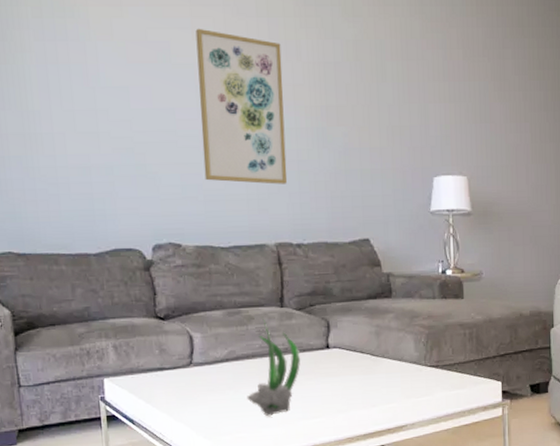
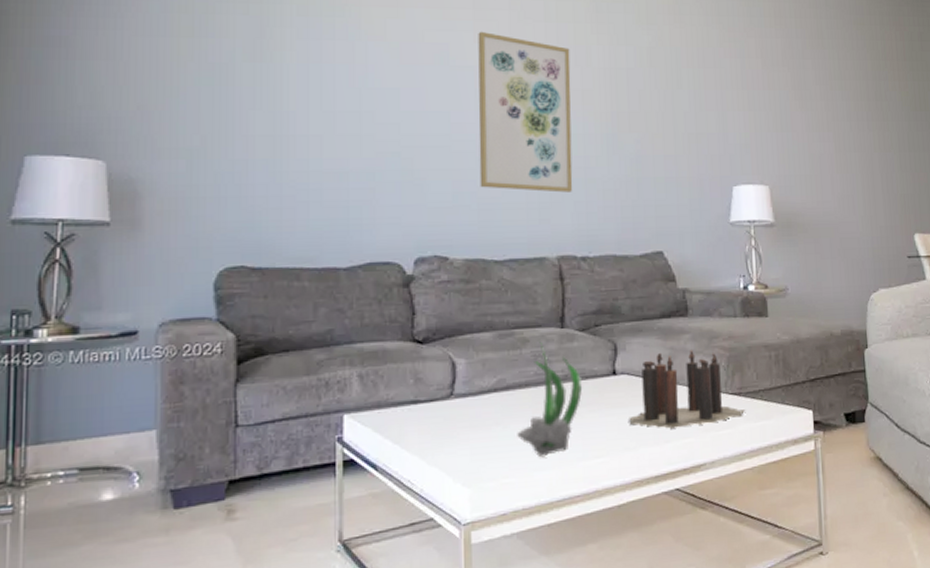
candle: none [341,327,442,395] -> present [629,350,746,429]

